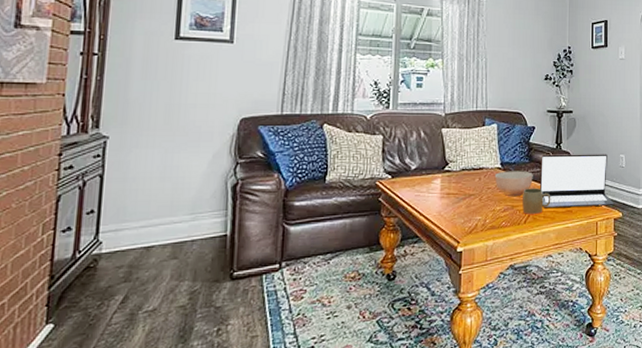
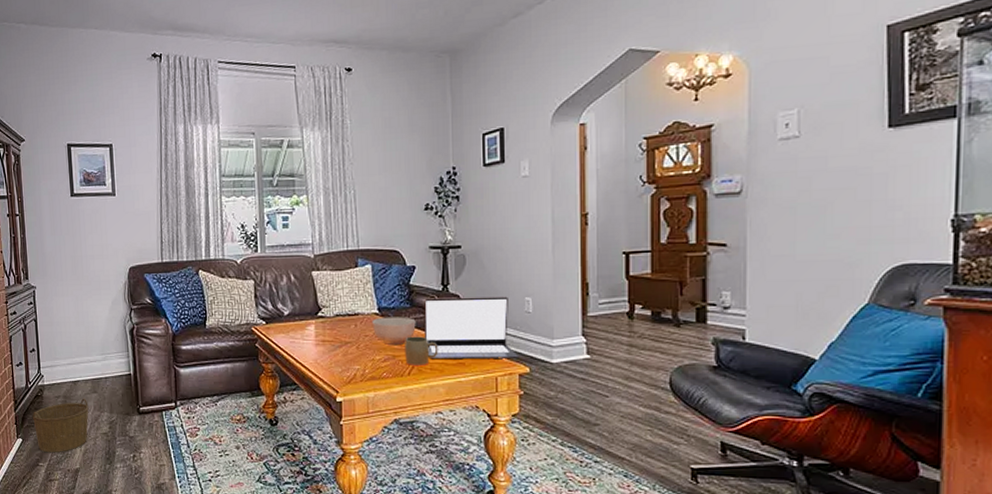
basket: none [76,266,163,339] -> present [33,398,89,453]

